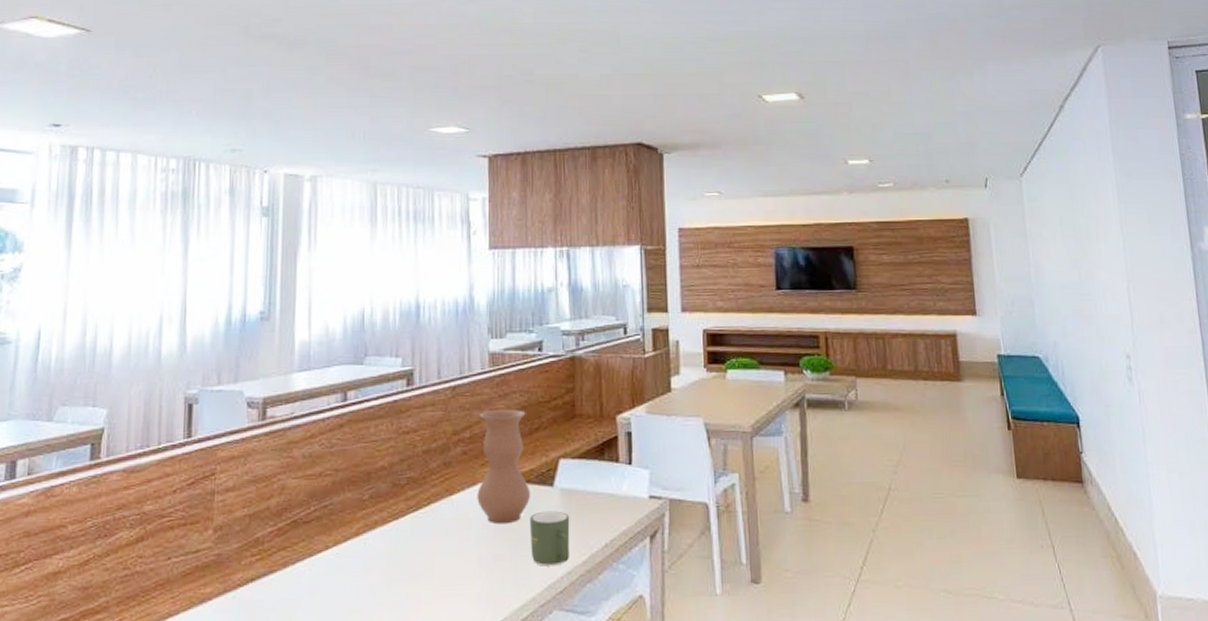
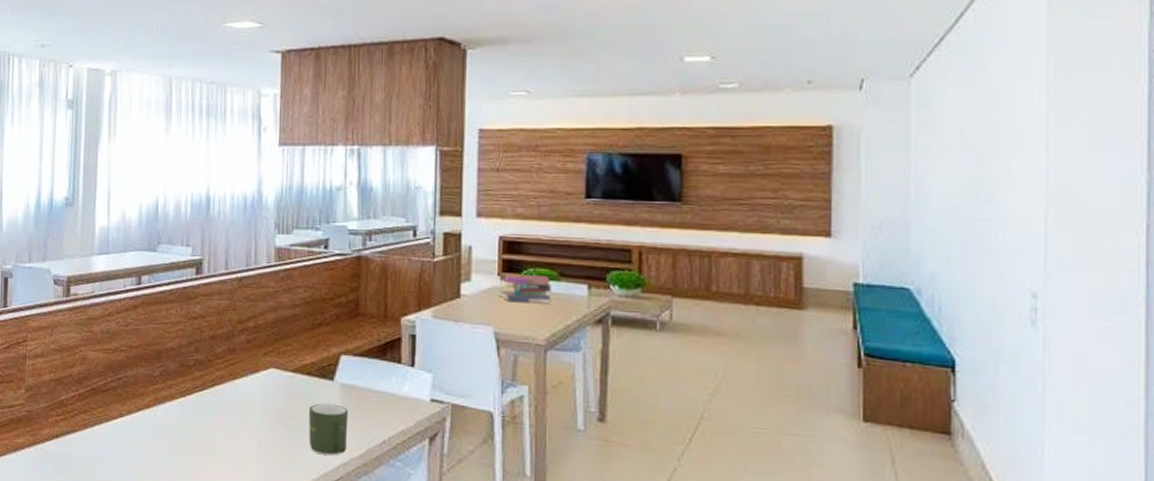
vase: present [477,410,531,523] -> none [259,303,312,411]
books: none [704,365,753,393] -> present [497,274,551,304]

